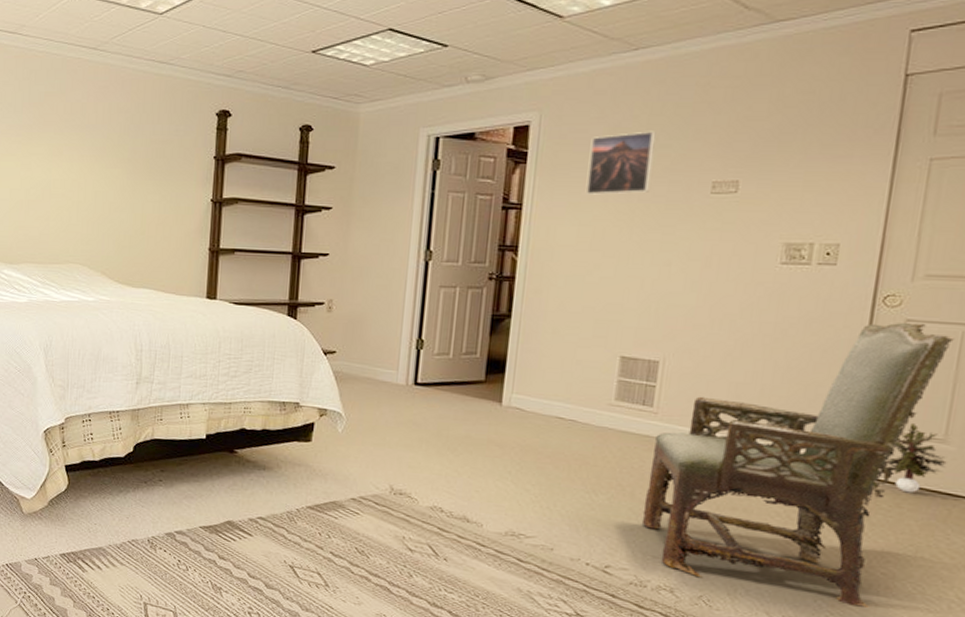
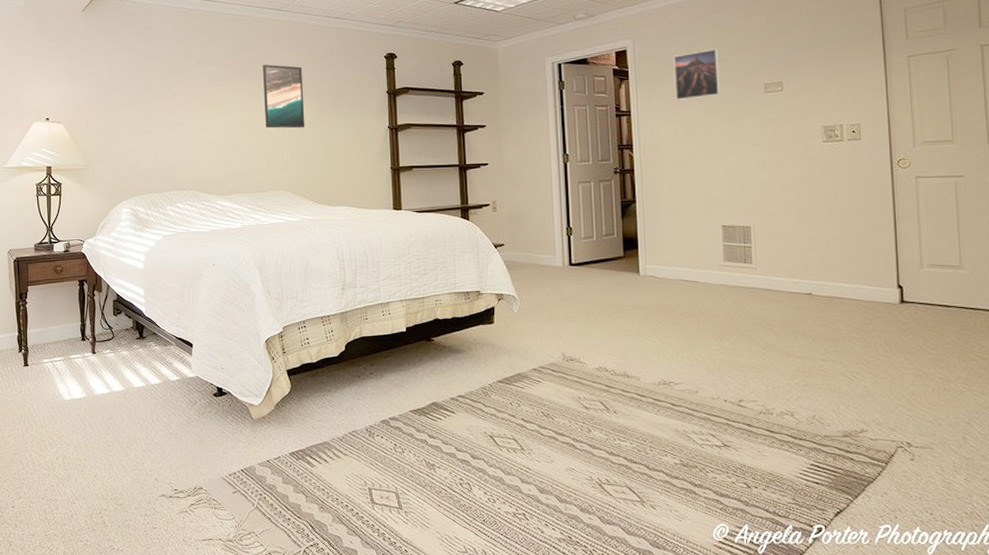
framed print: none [66,115,114,193] -> present [263,64,305,129]
armchair: present [641,323,955,608] -> none [759,179,951,408]
potted plant: present [887,422,947,493] -> none [925,255,966,311]

